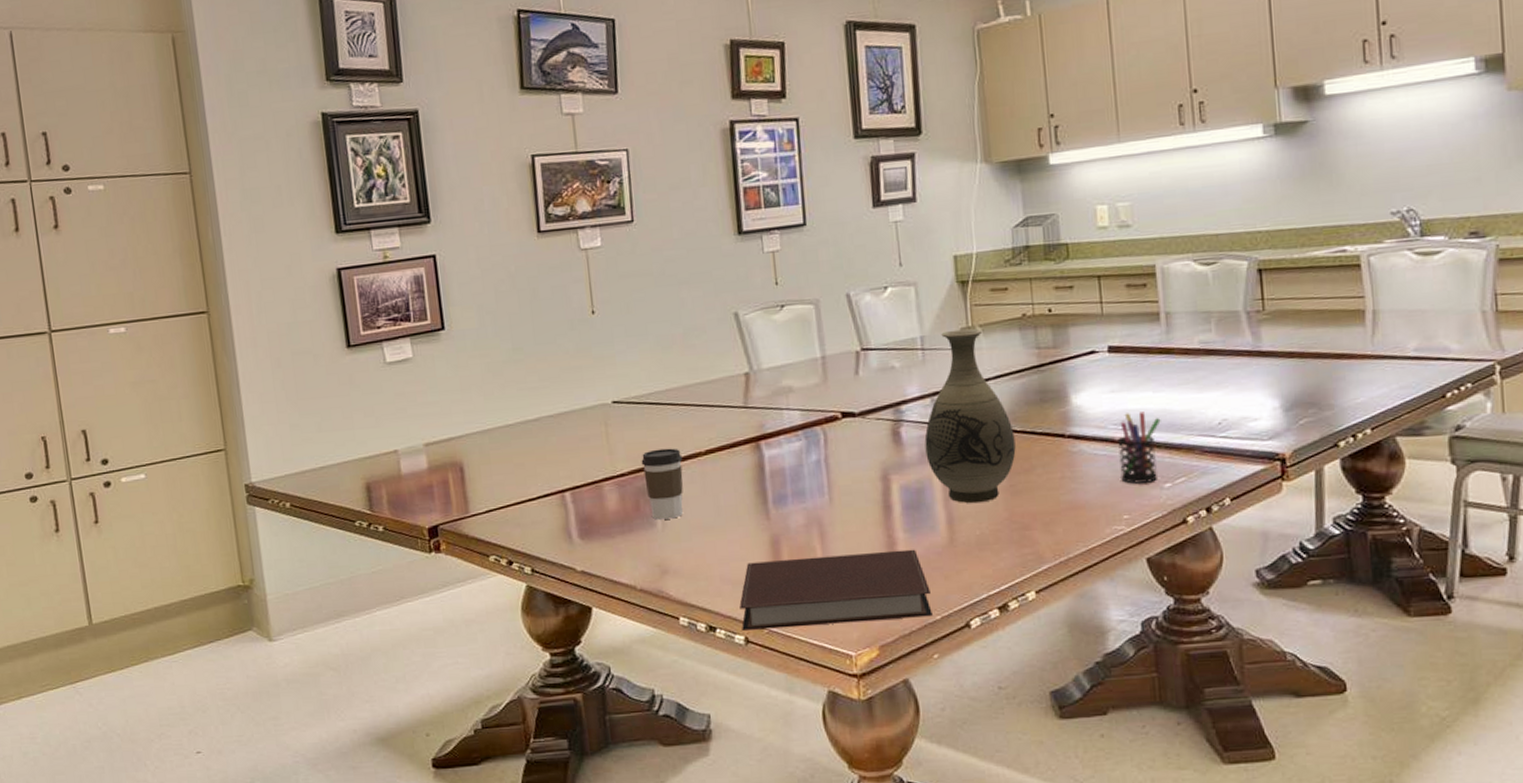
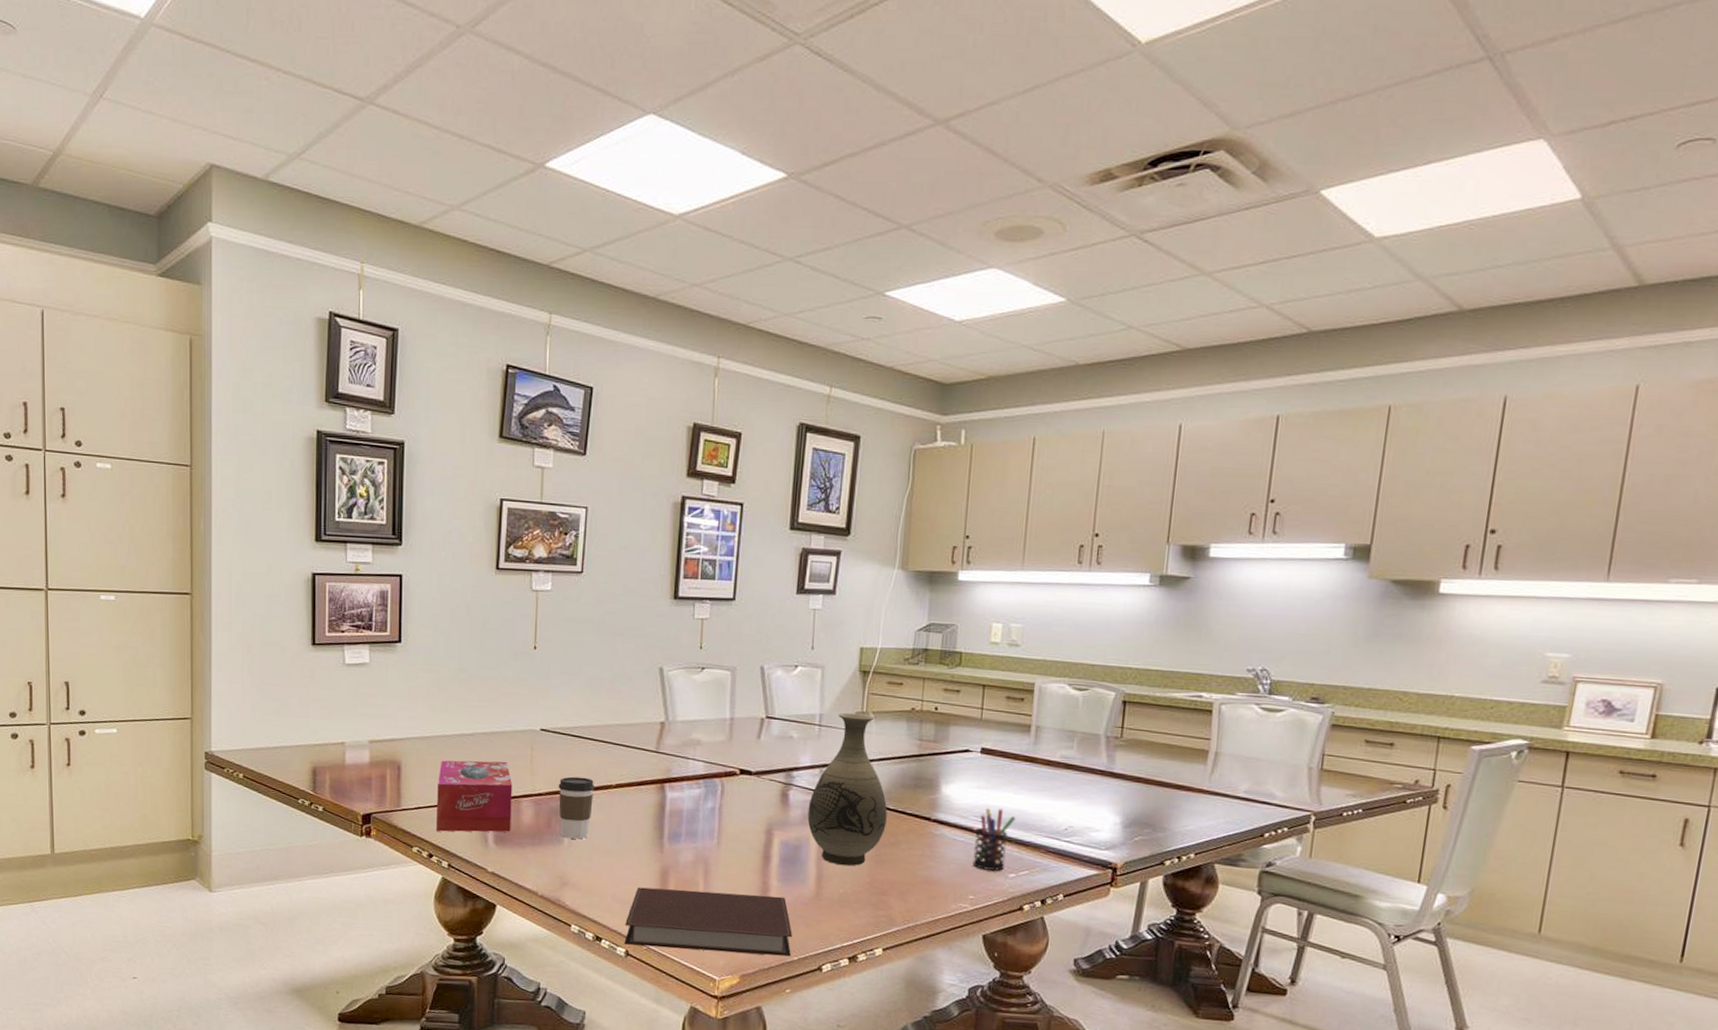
tissue box: none [506,443,596,534] -> present [436,760,513,832]

